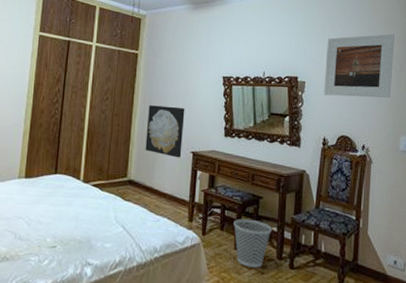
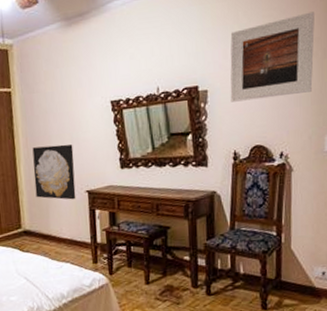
wastebasket: present [234,218,272,268] -> none [141,251,184,300]

